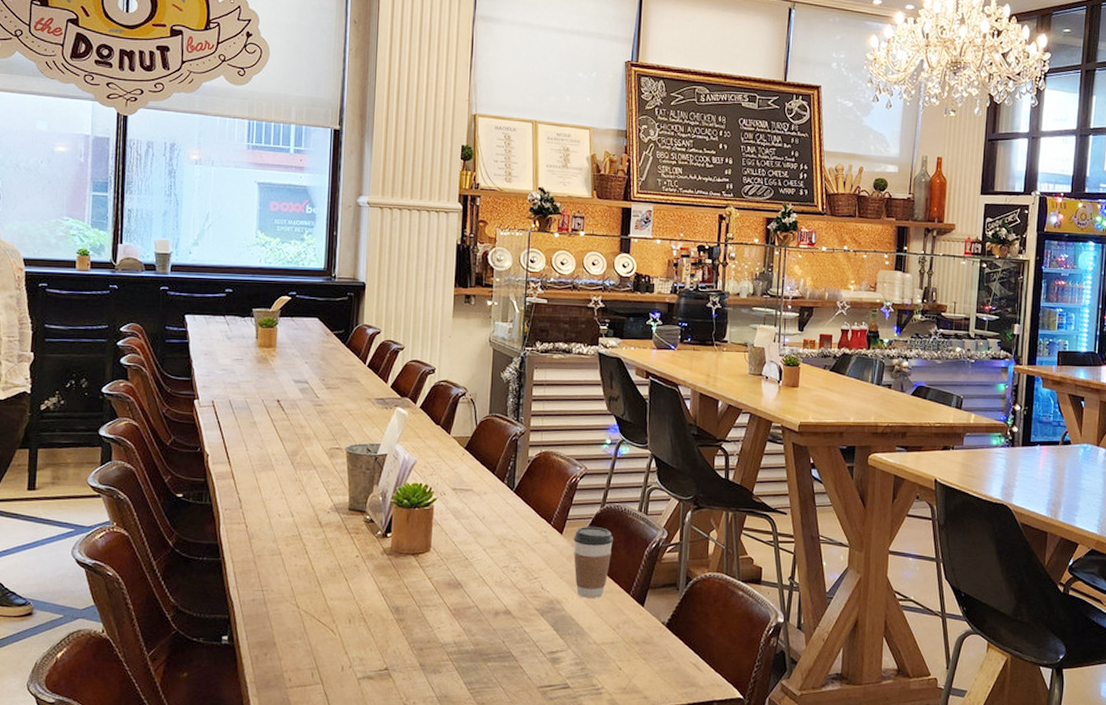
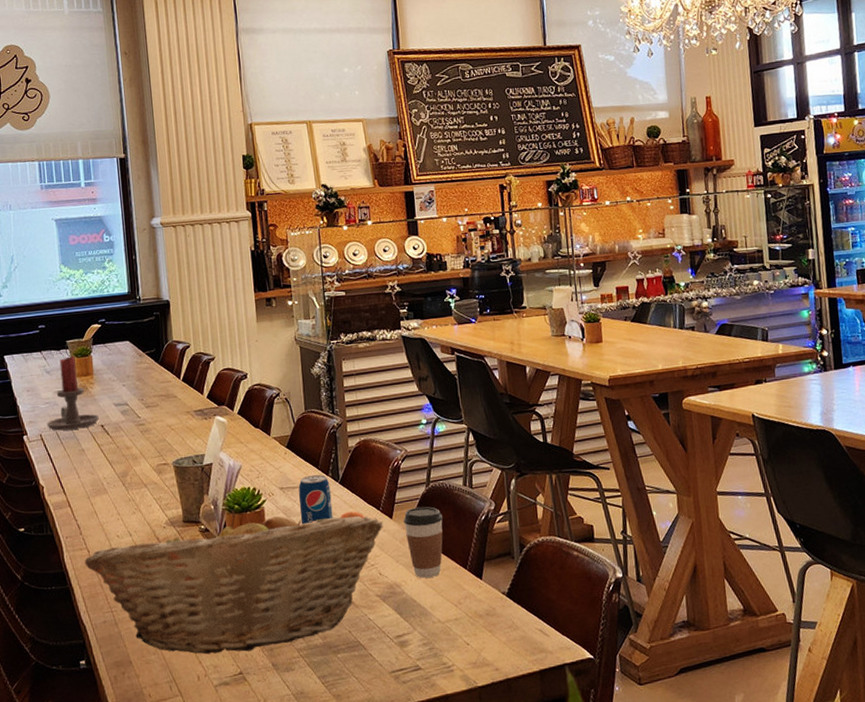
candle holder: none [220,325,277,401] -> present [46,356,100,431]
fruit basket: none [241,504,552,648] -> present [84,510,383,655]
beverage can: none [469,480,504,529] -> present [298,475,333,525]

